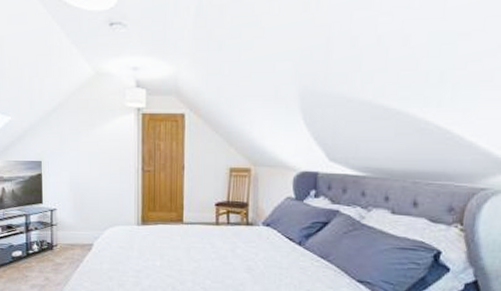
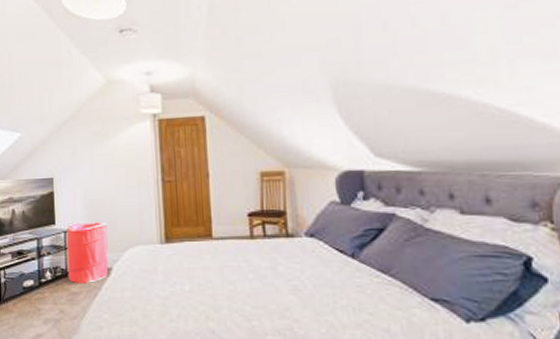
laundry hamper: none [52,203,91,256] -> present [66,222,109,283]

